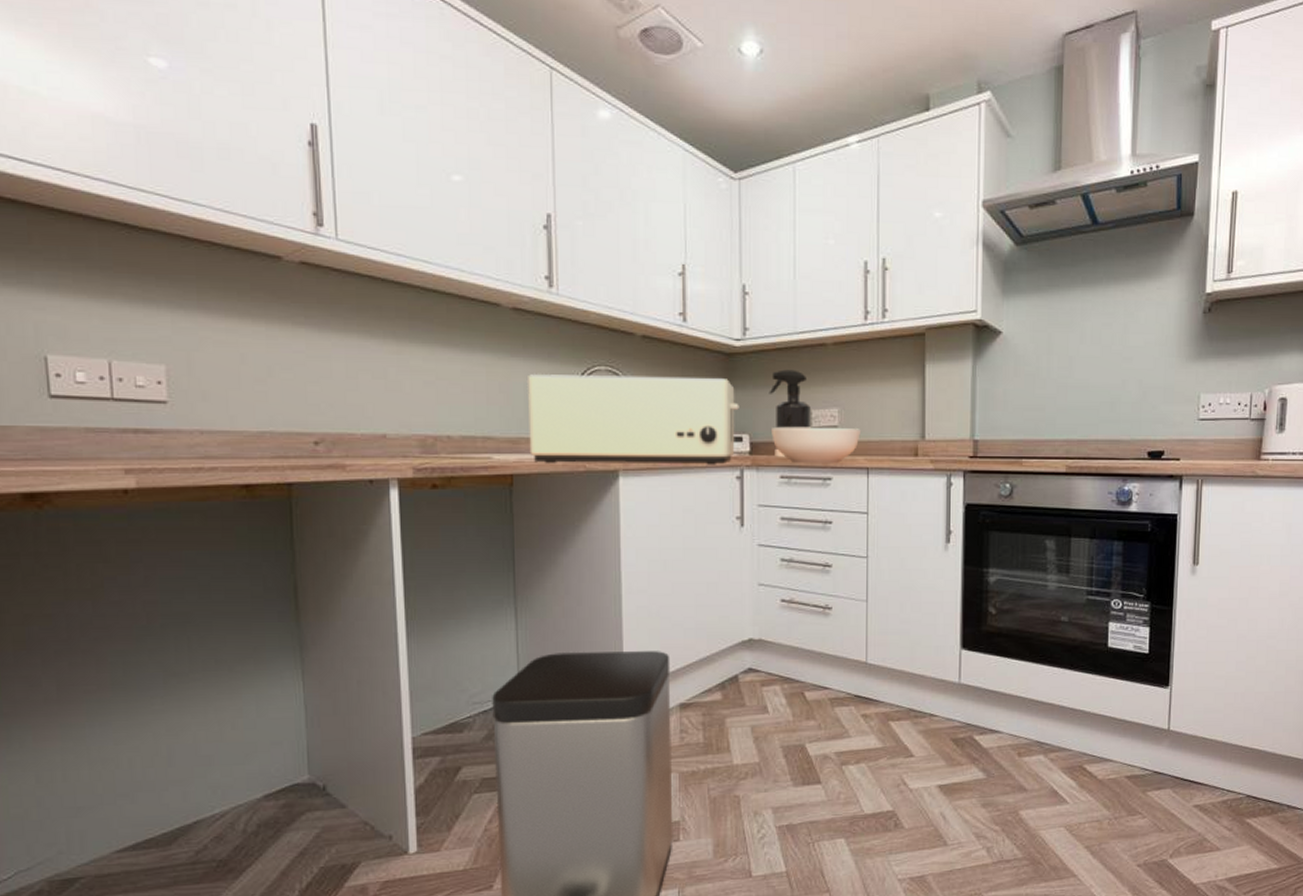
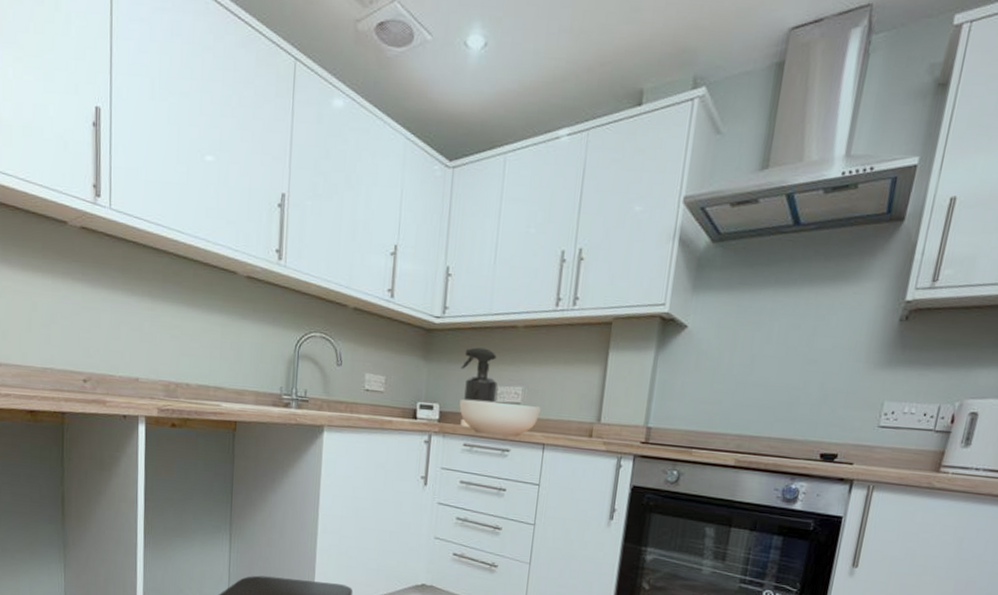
toaster: present [528,374,739,465] -> none [251,336,433,429]

